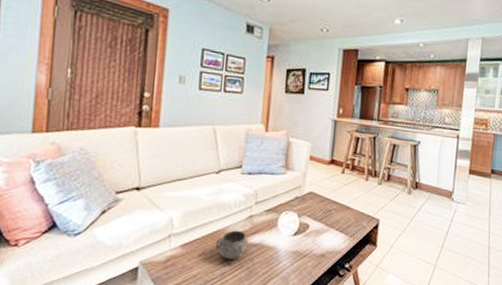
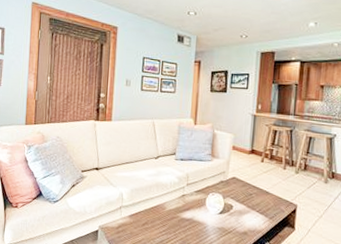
decorative bowl: present [215,230,249,259] -> none [155,206,182,230]

